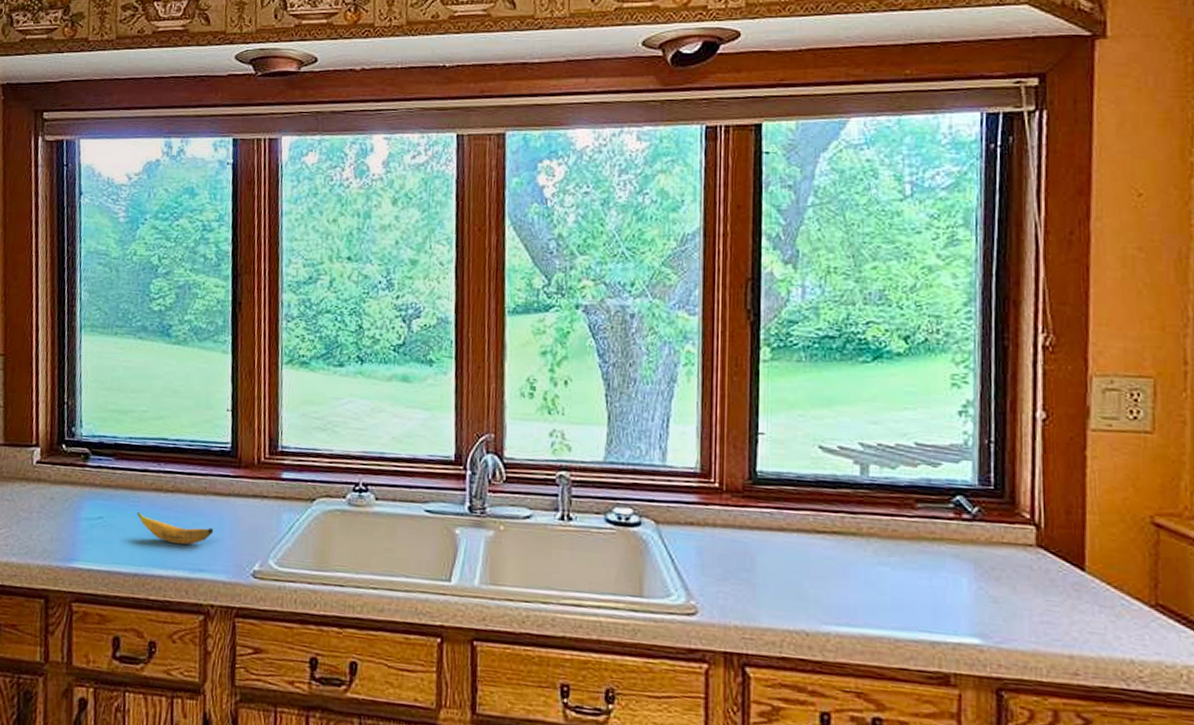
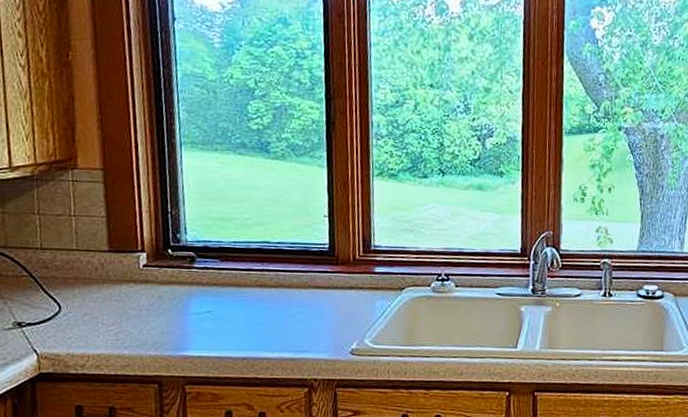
banana: present [137,512,214,545] -> none [244,306,315,331]

